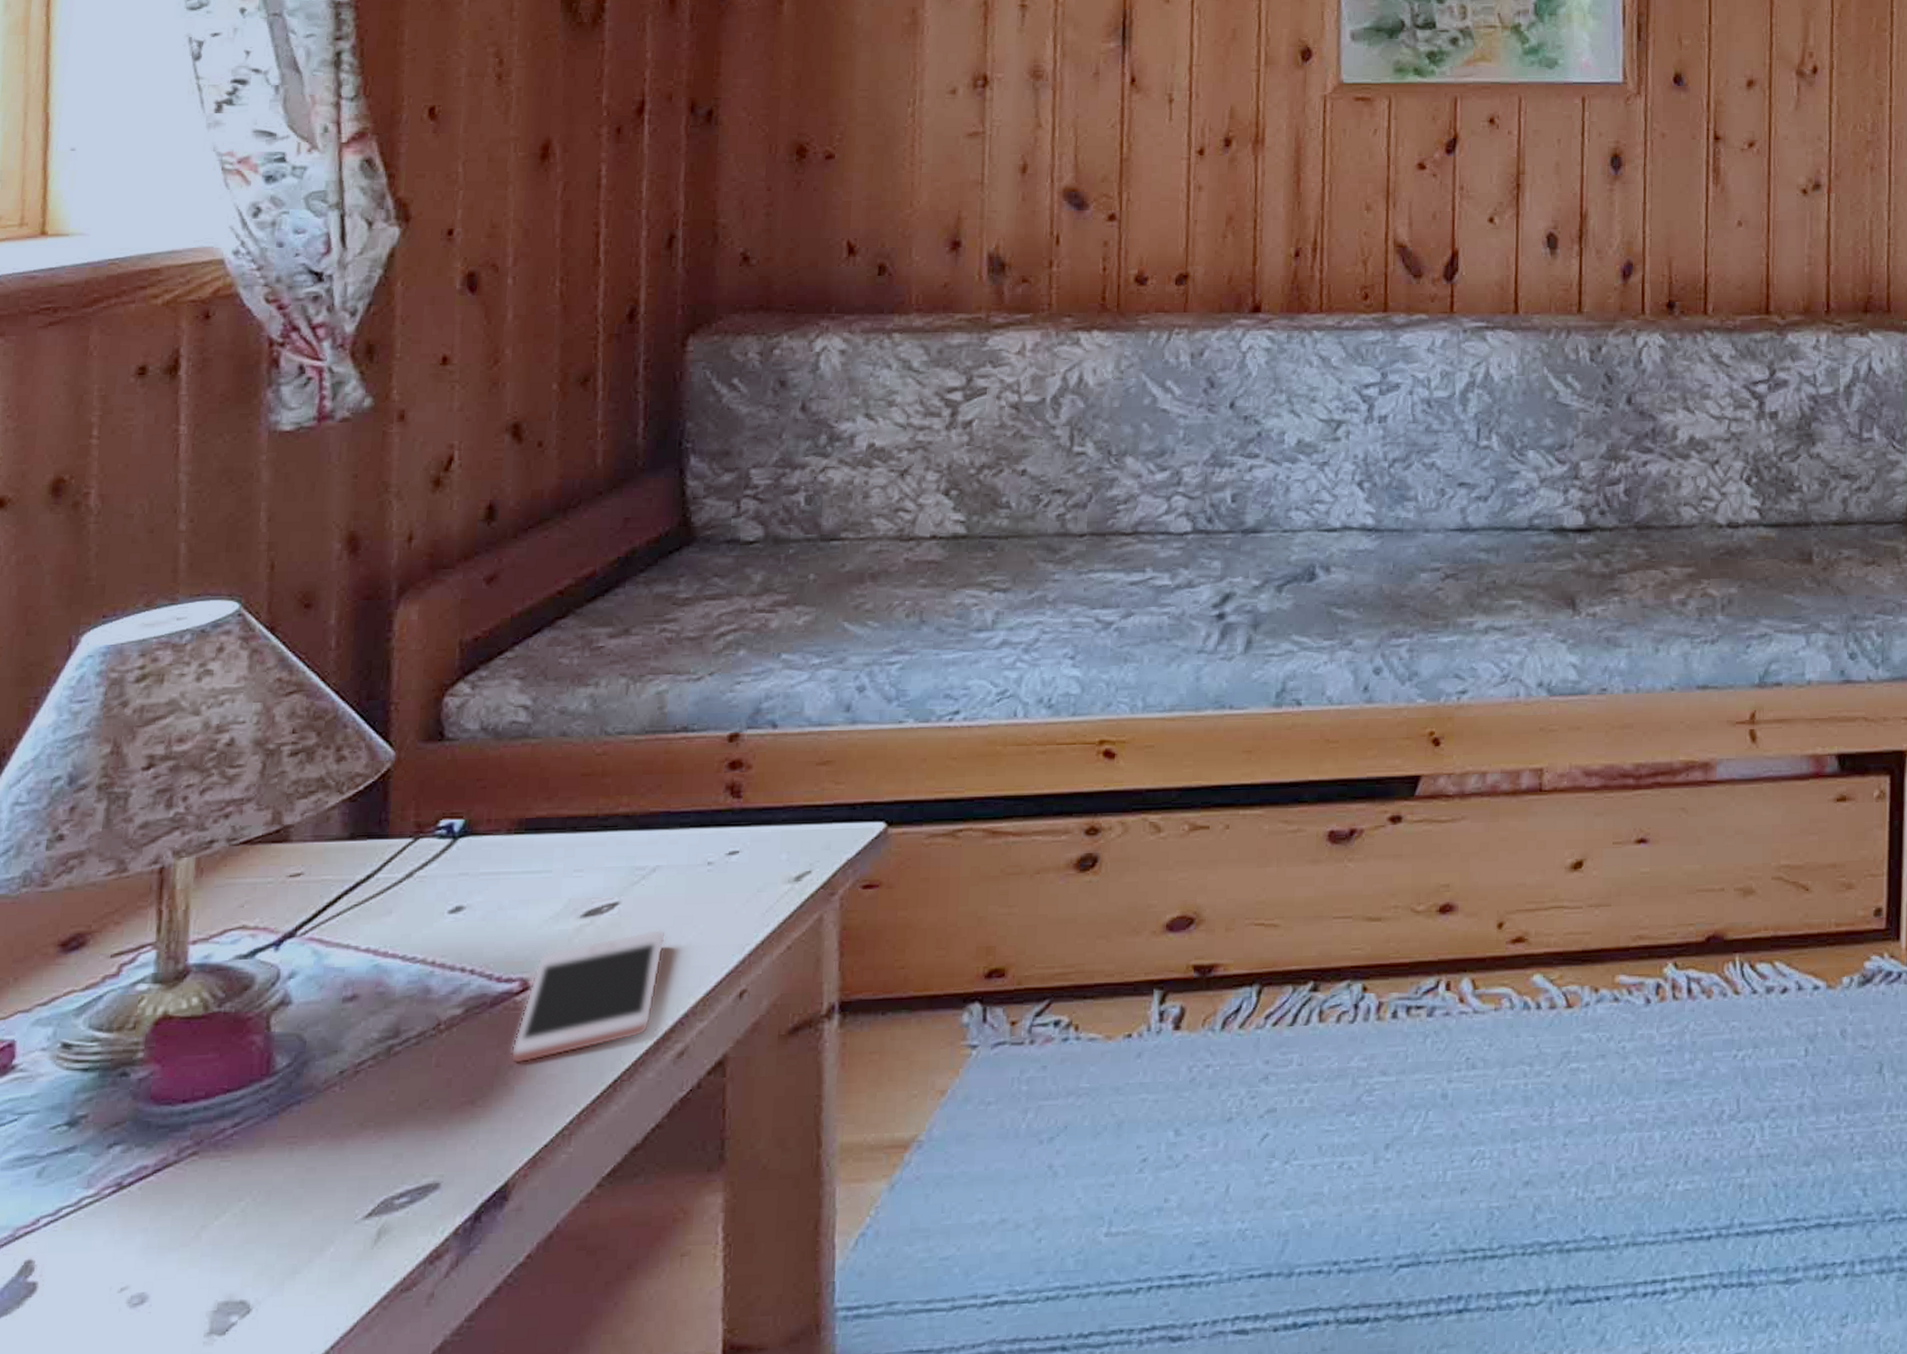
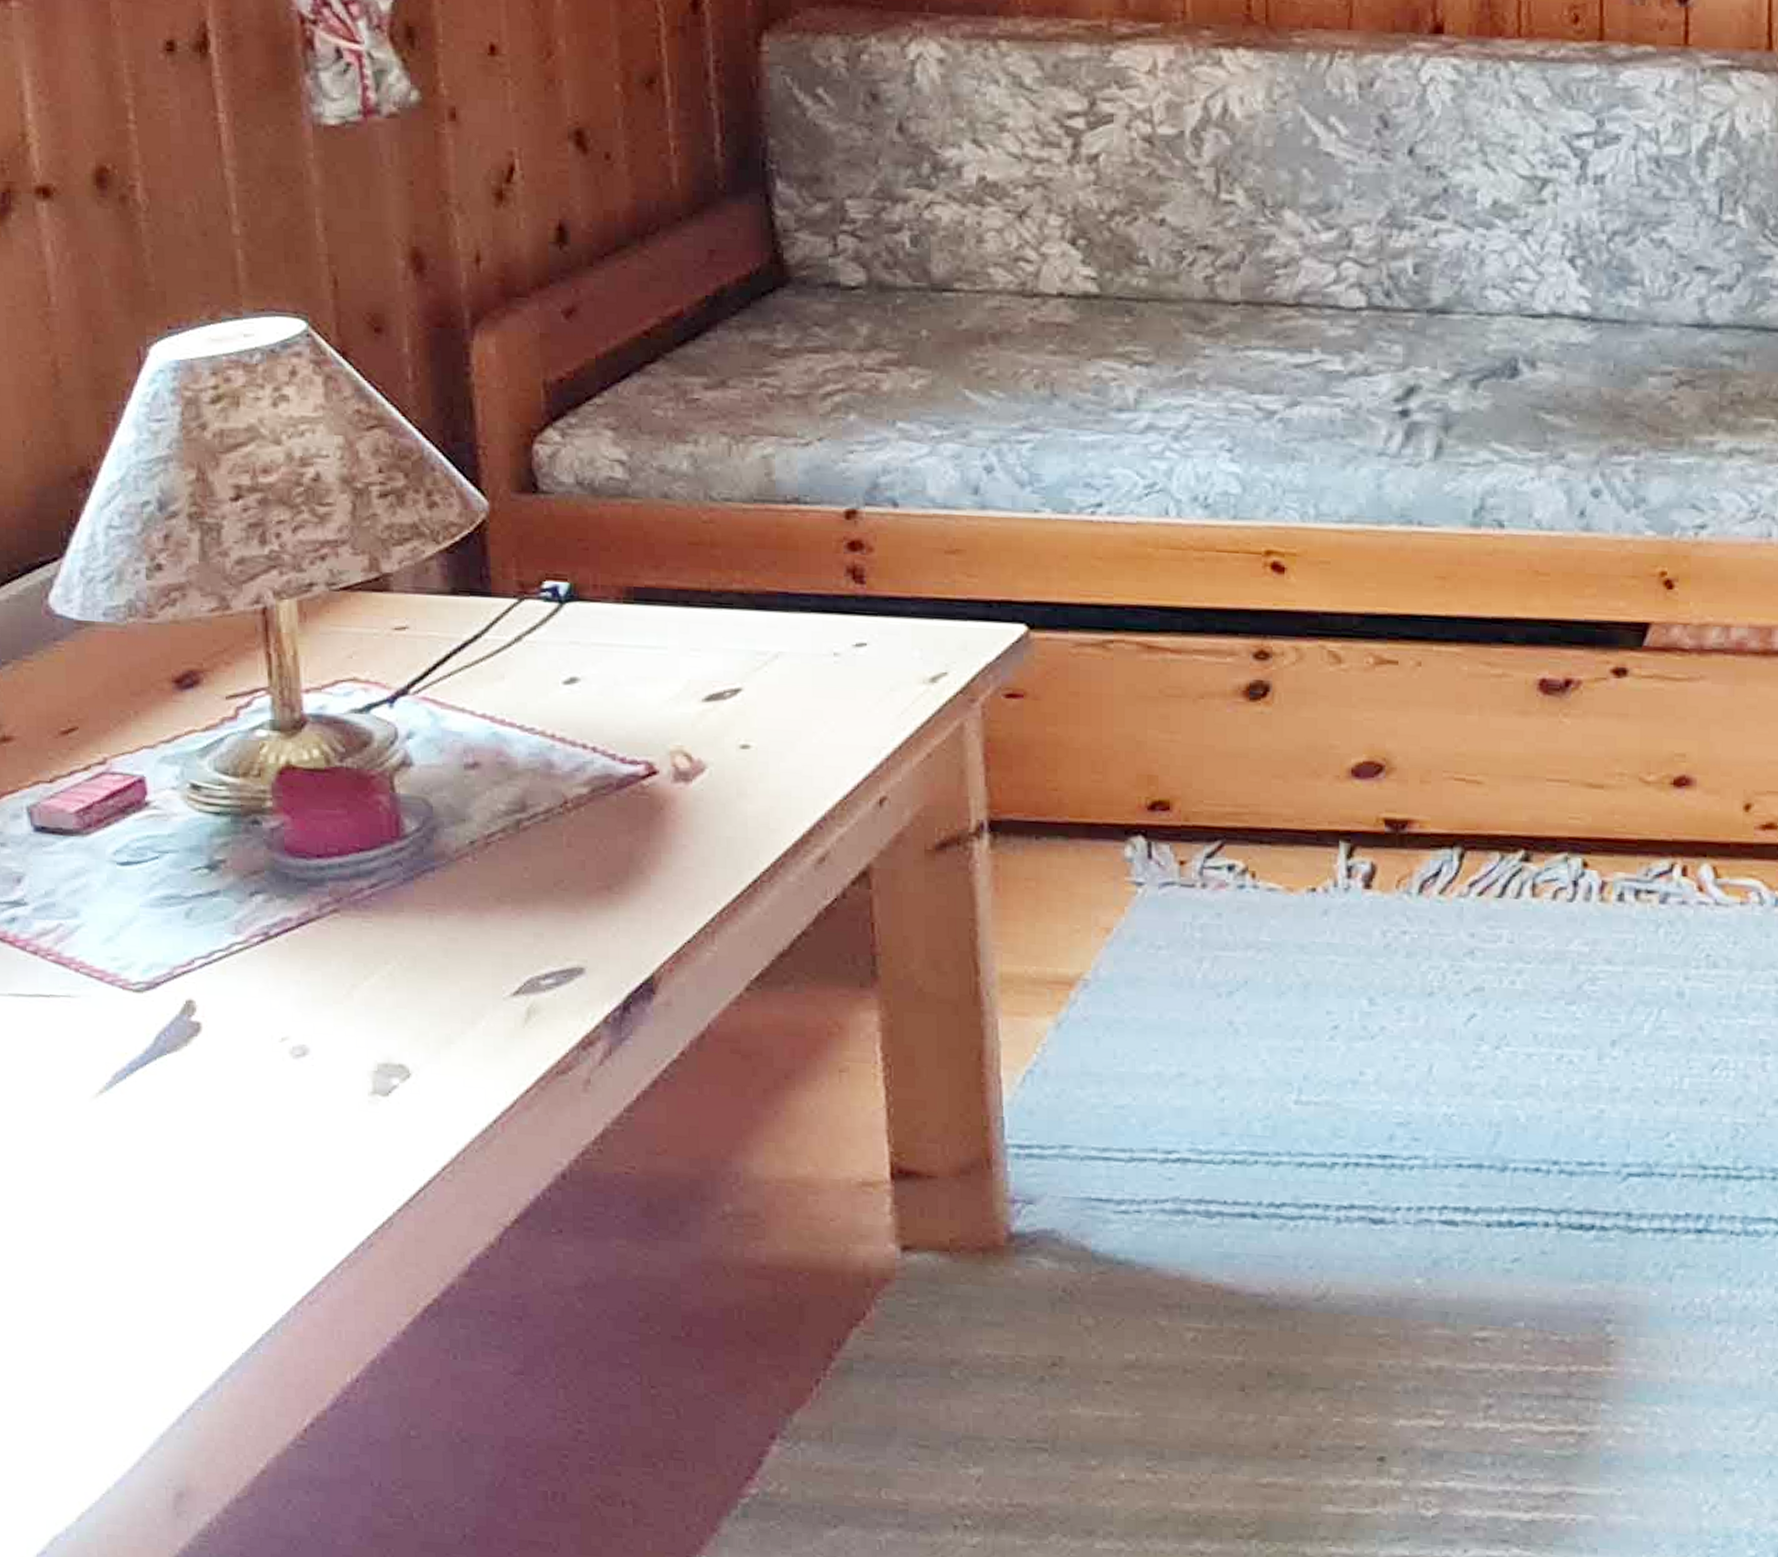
cell phone: present [510,929,667,1065] -> none [643,721,796,853]

